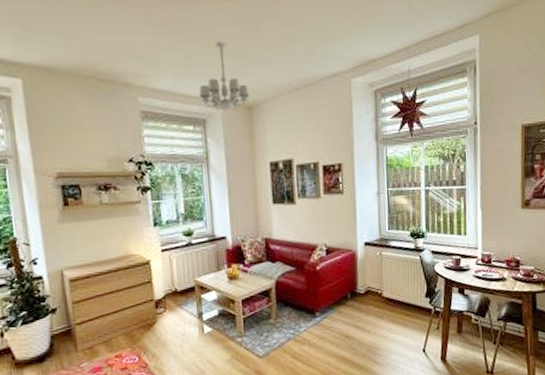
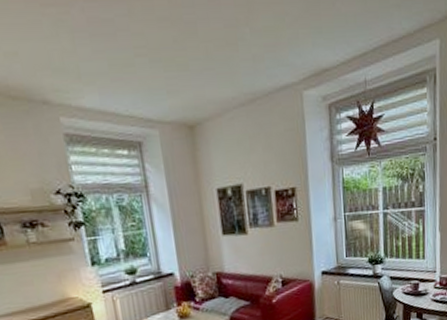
chandelier: present [199,42,250,111] -> none [131,49,191,132]

